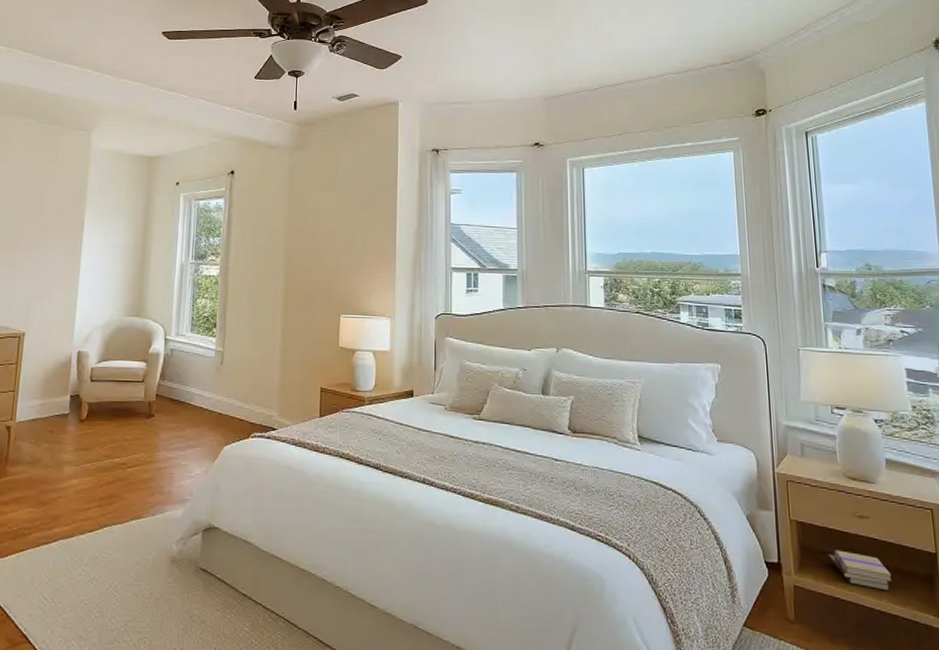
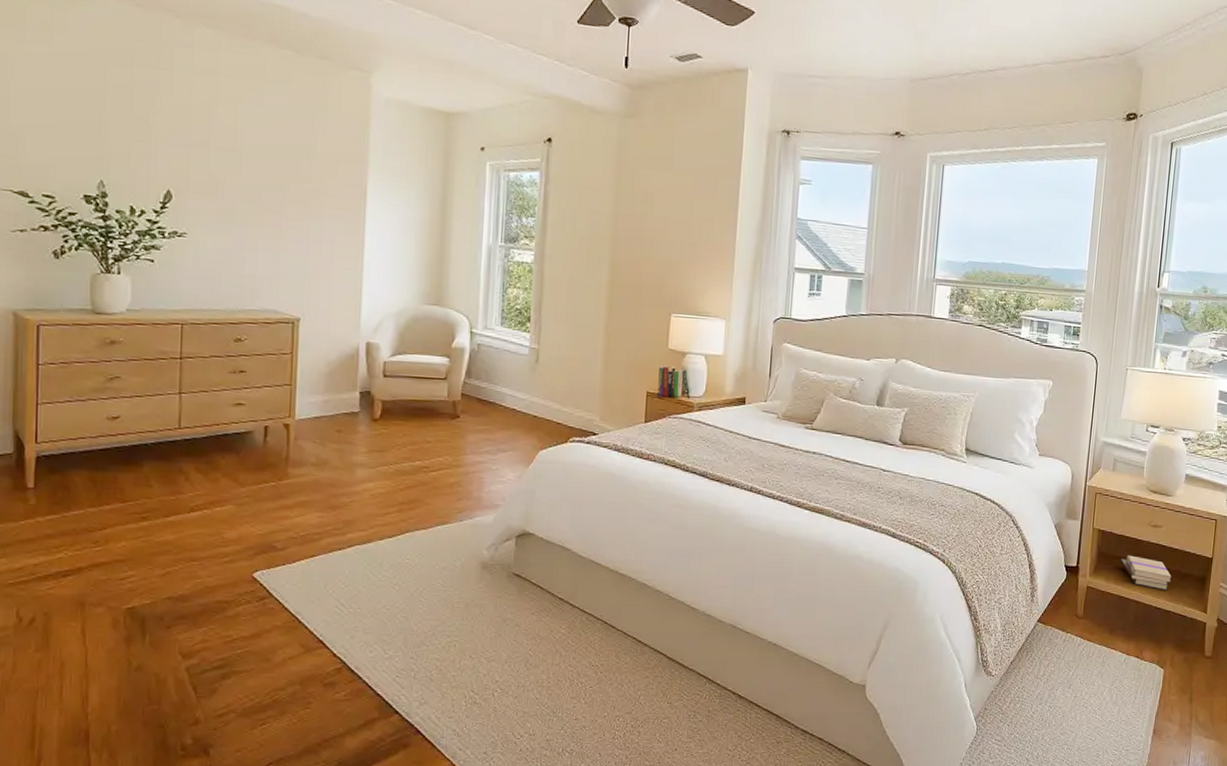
books: none [331,362,362,394] -> present [657,365,691,400]

